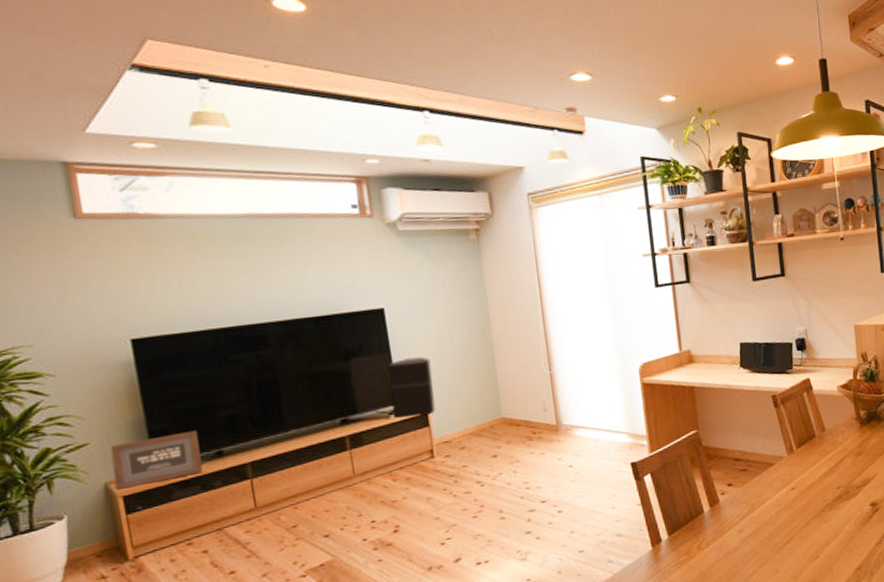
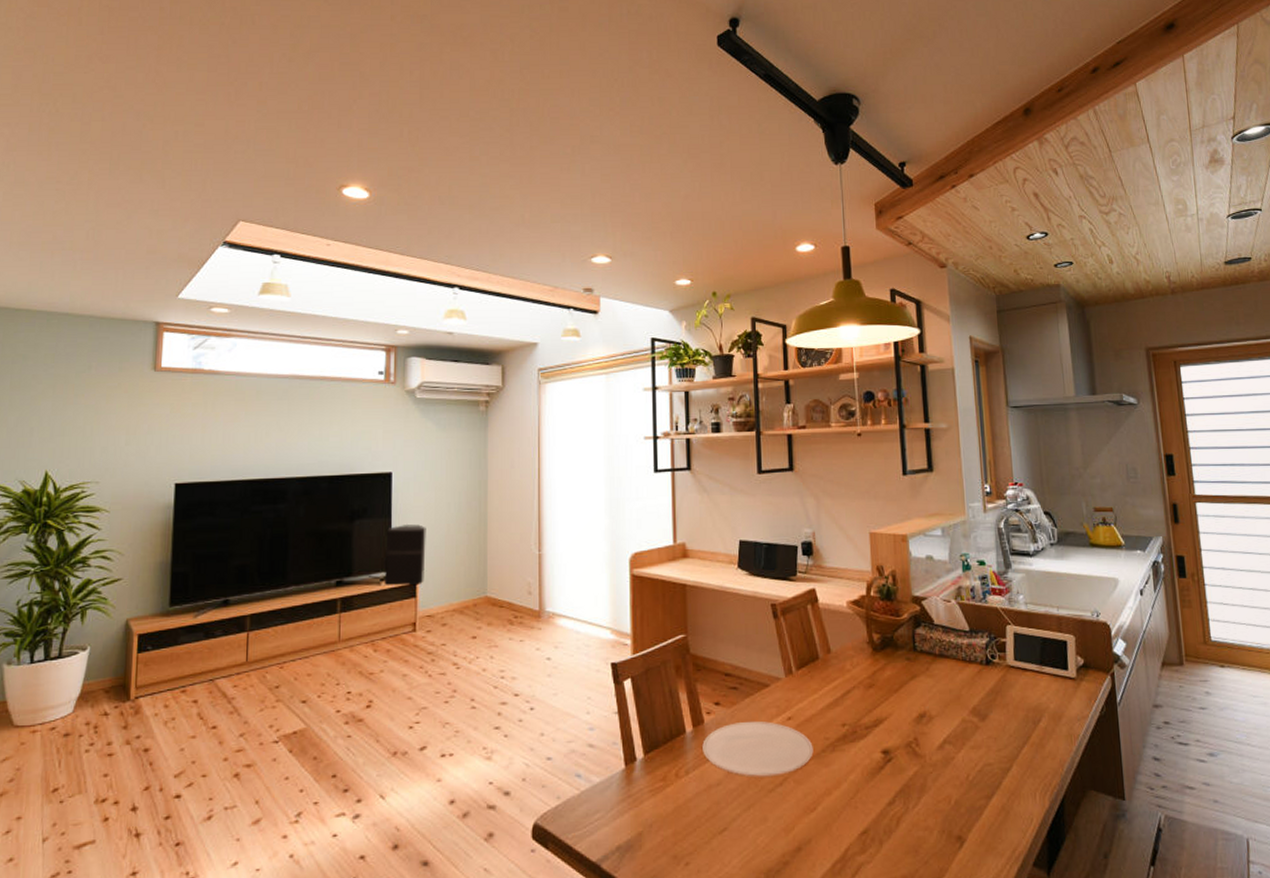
picture frame: present [110,430,203,491] -> none [134,576,212,628]
plate: none [719,493,815,541] -> present [702,721,813,777]

